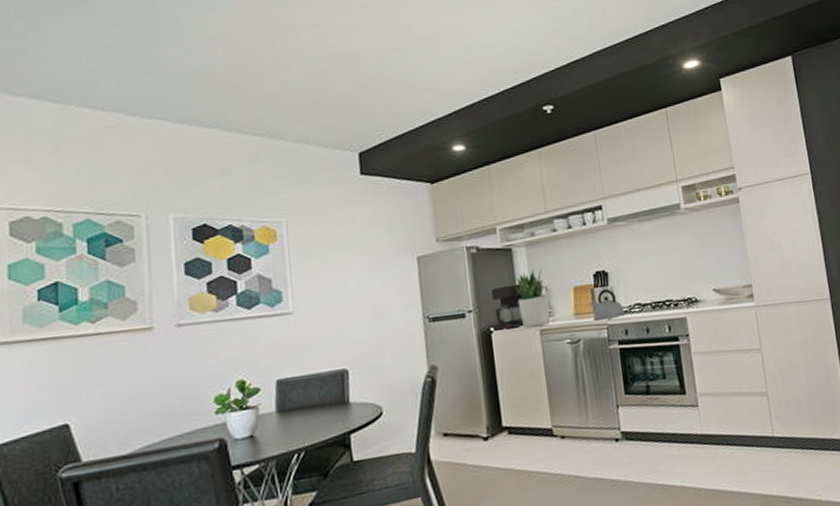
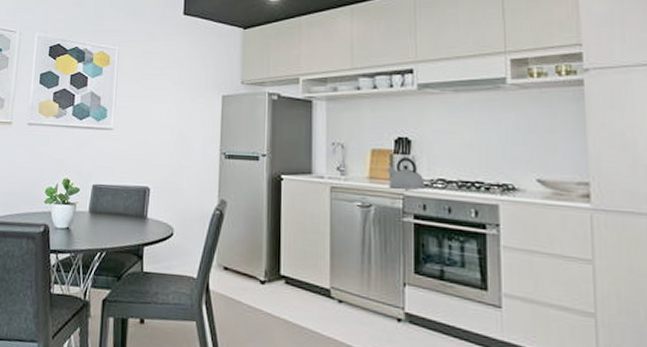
coffee maker: present [491,284,524,331] -> none [283,136,317,181]
planter: present [514,269,551,329] -> none [310,124,343,184]

